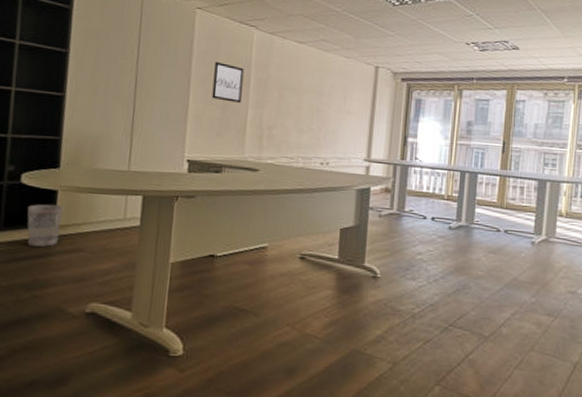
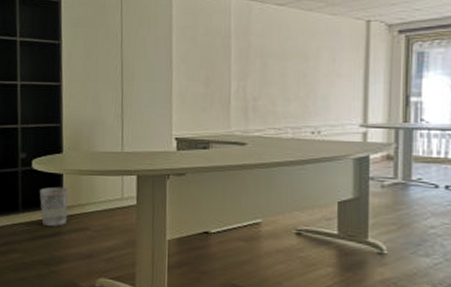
wall art: present [211,62,244,103] -> none [194,36,224,76]

